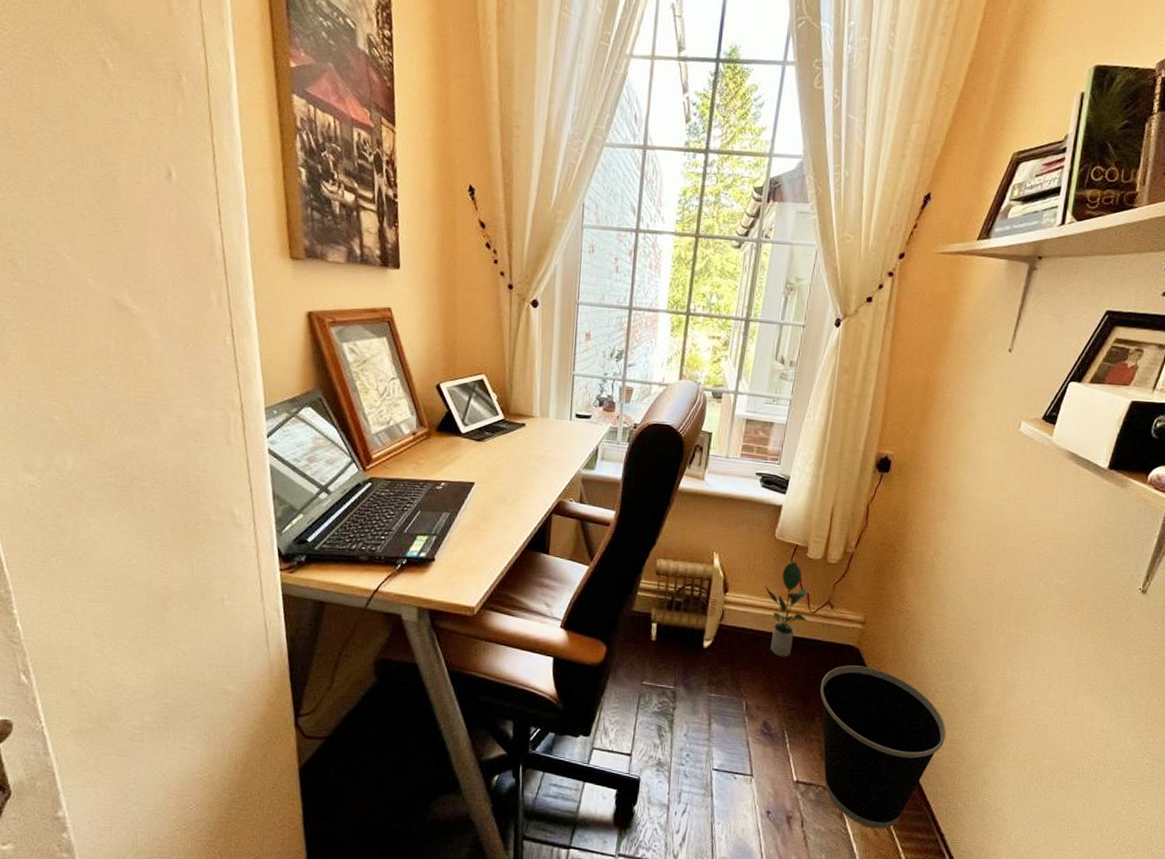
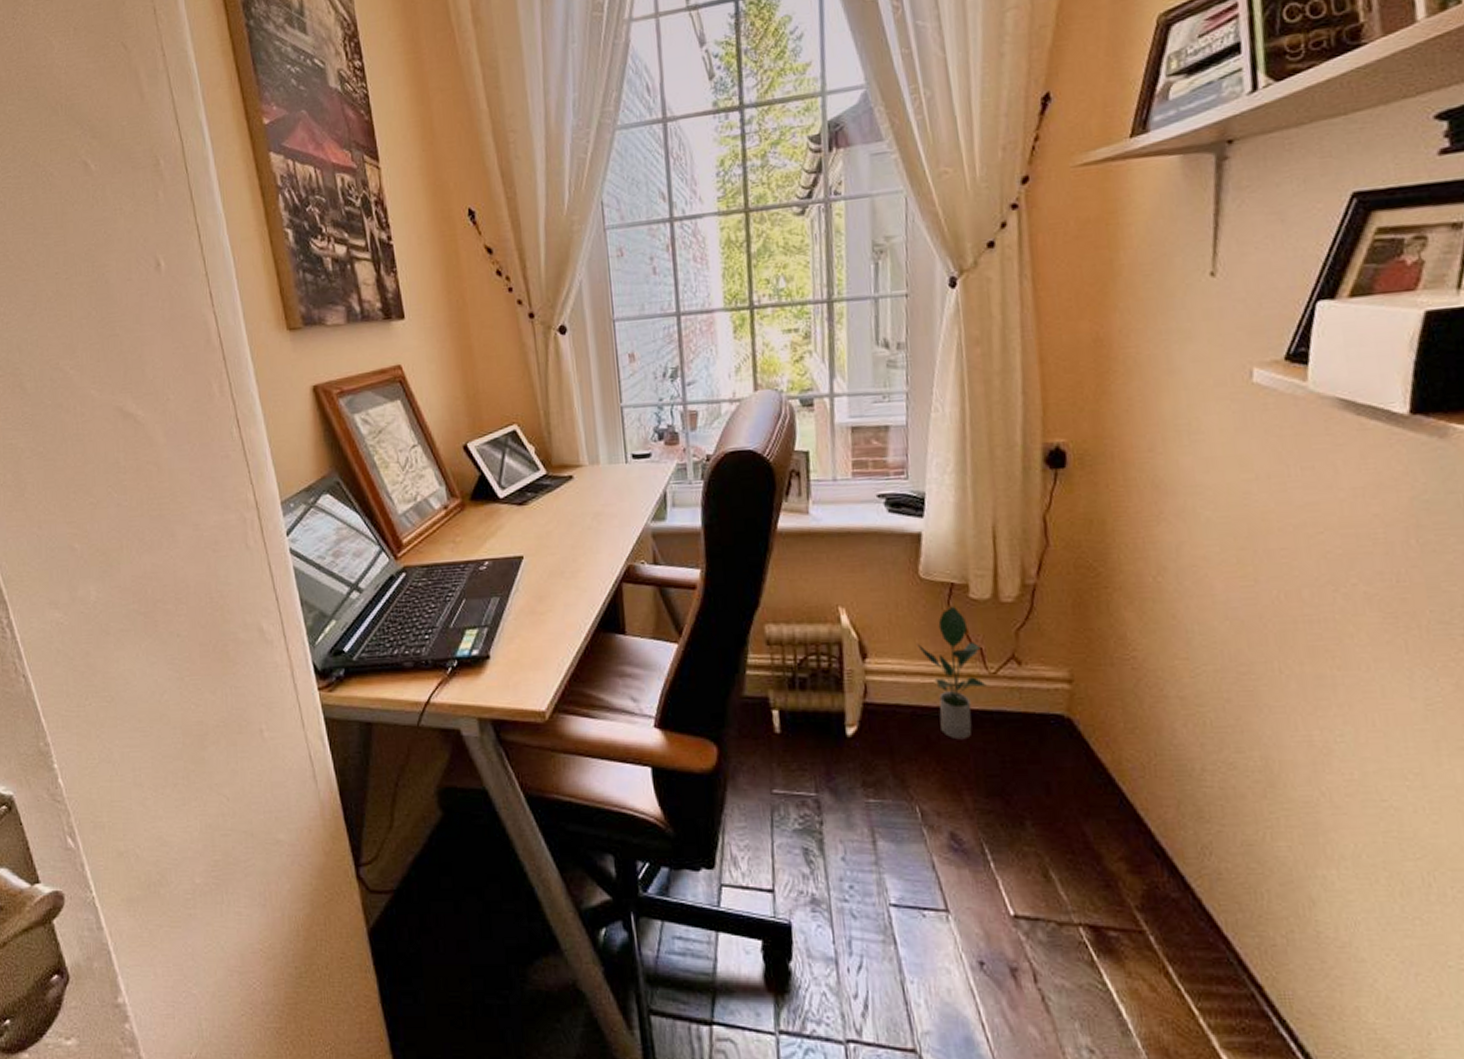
wastebasket: present [820,665,946,829] -> none [1023,742,1234,982]

